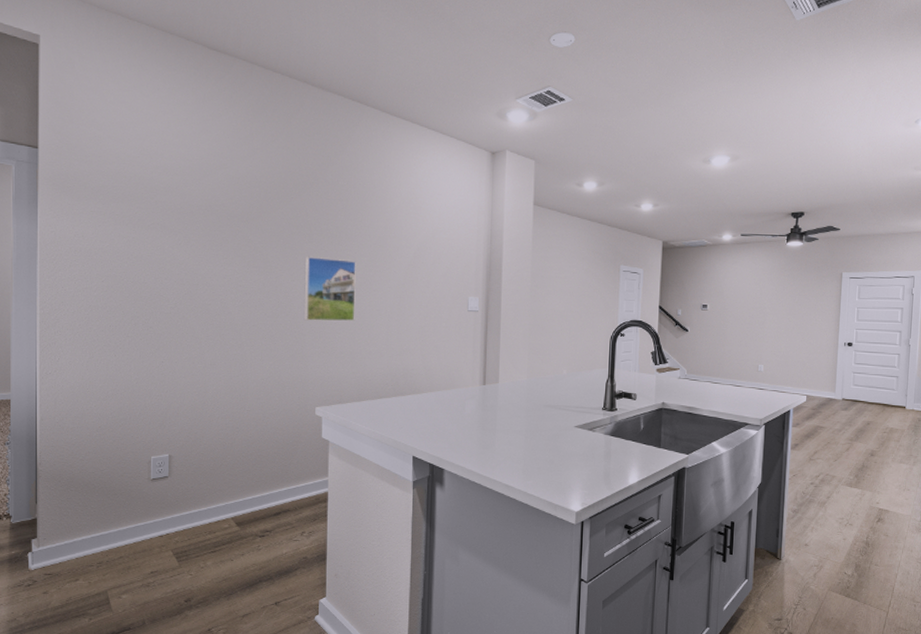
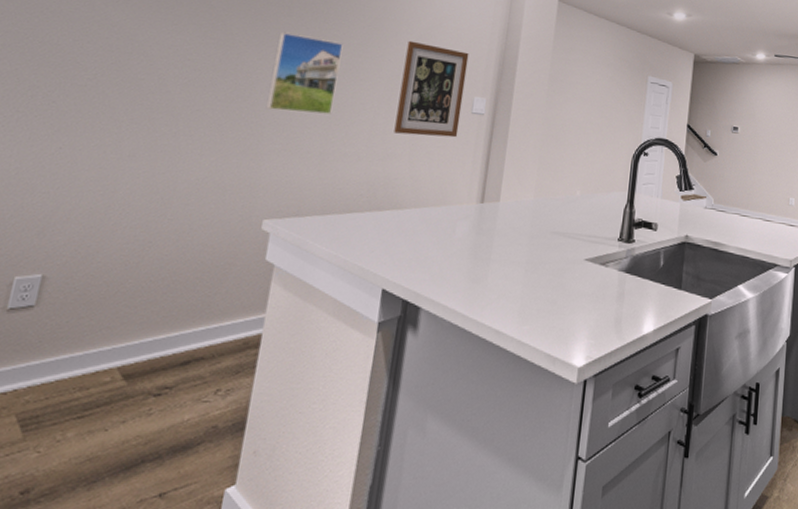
wall art: none [406,253,460,333] -> present [394,40,469,138]

